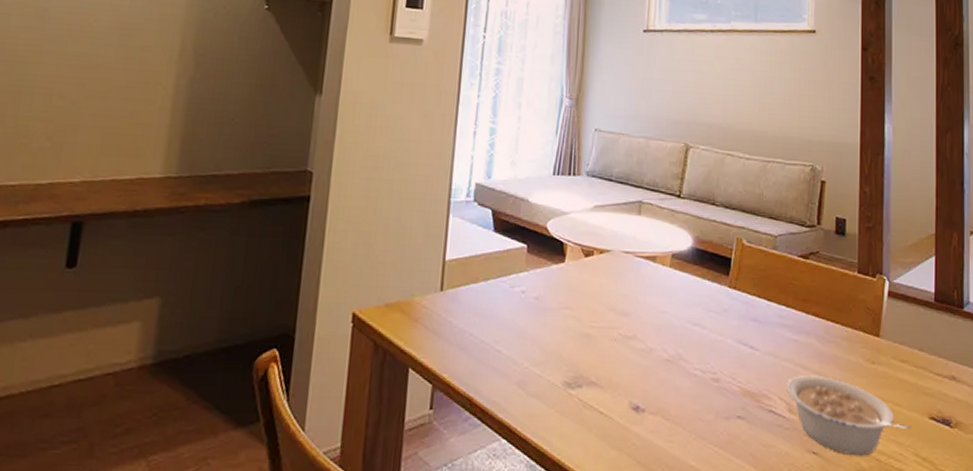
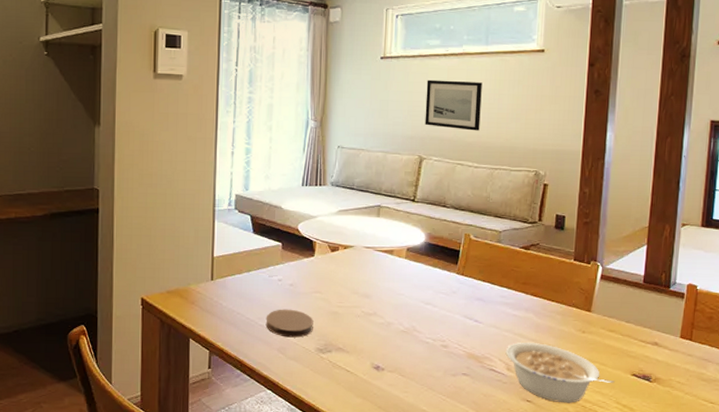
coaster: none [503,329,562,368] -> present [265,309,314,338]
wall art: none [691,57,752,117] -> present [425,79,482,131]

